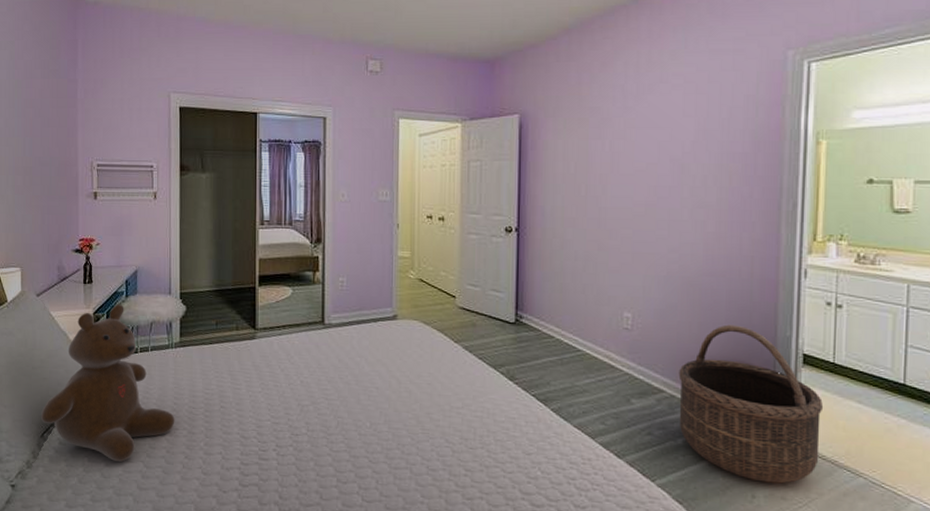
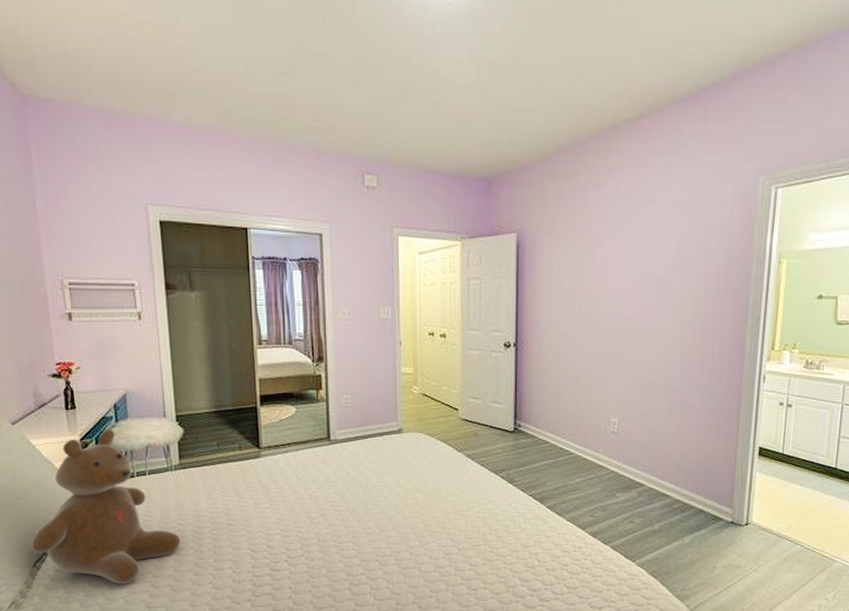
basket: present [678,324,824,484] -> none [656,425,773,555]

